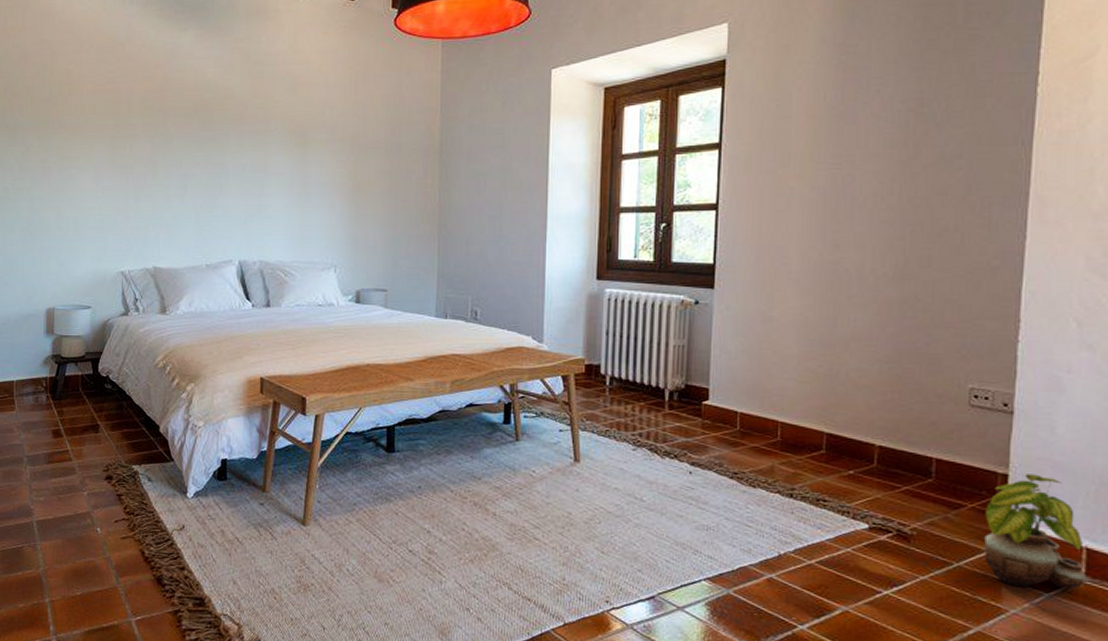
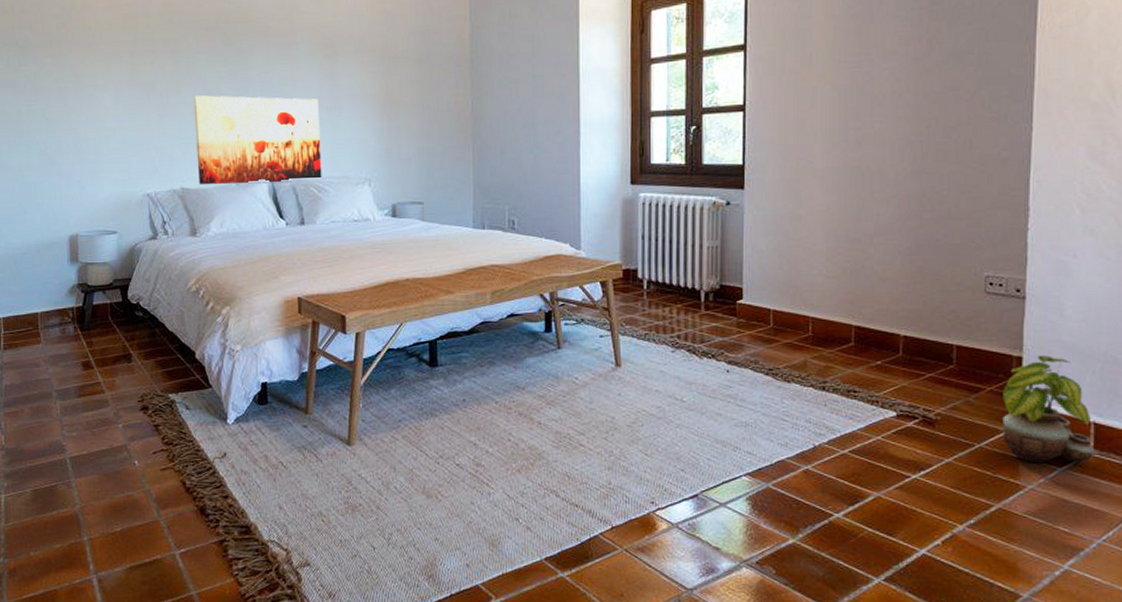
wall art: none [169,179,290,266] -> present [193,95,322,185]

